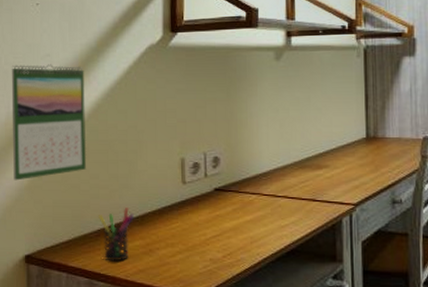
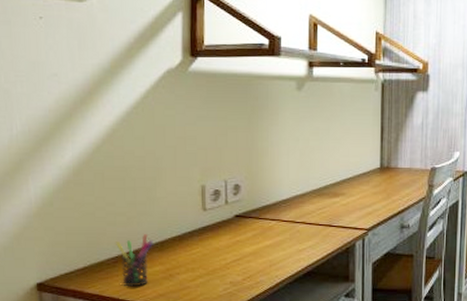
calendar: present [11,64,86,181] -> none [12,84,101,208]

